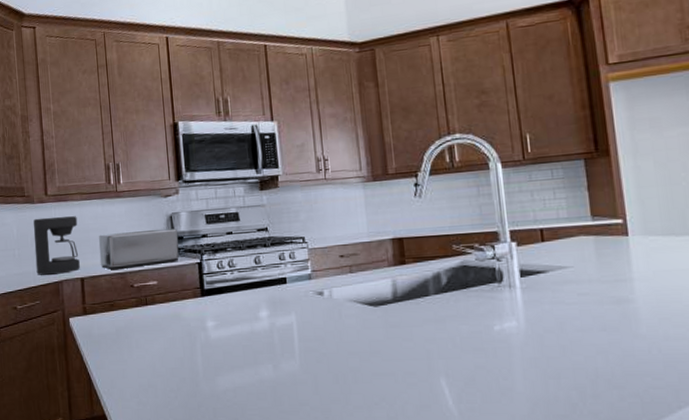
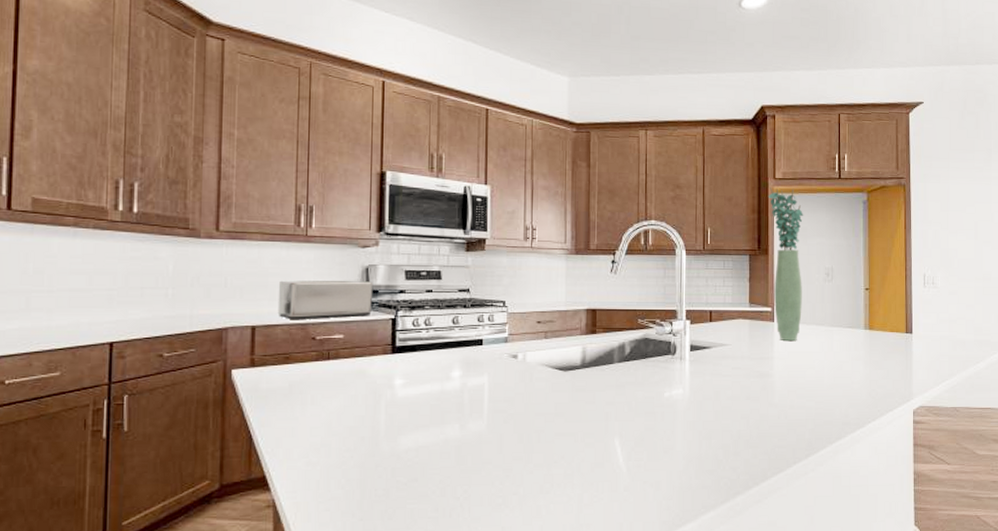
coffee maker: present [33,216,80,275] -> none [194,255,255,320]
vase: none [601,72,667,258] -> present [769,186,804,340]

